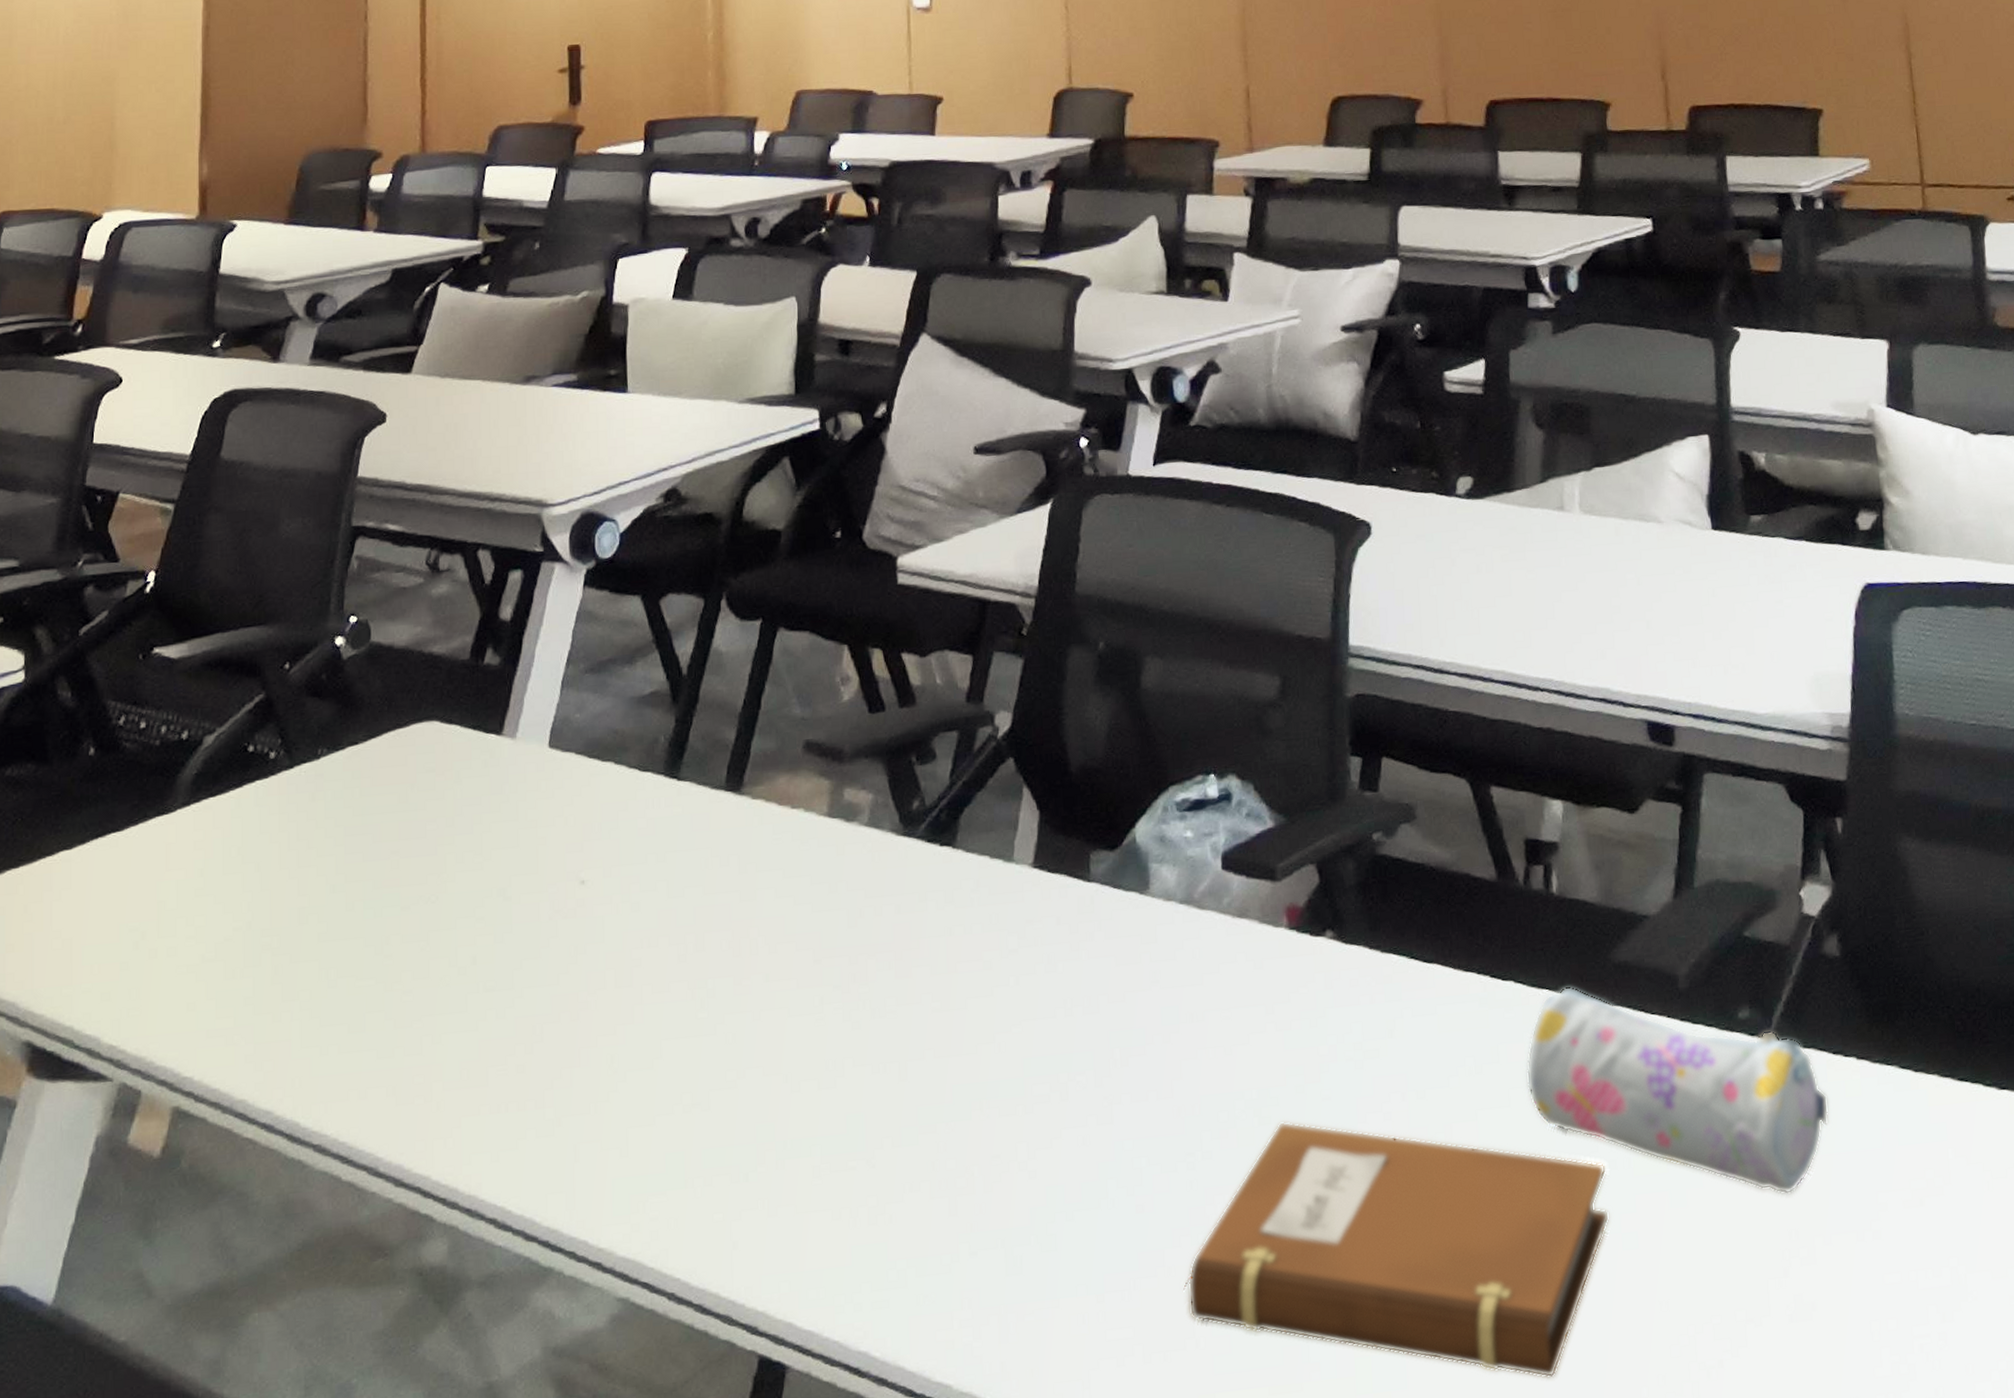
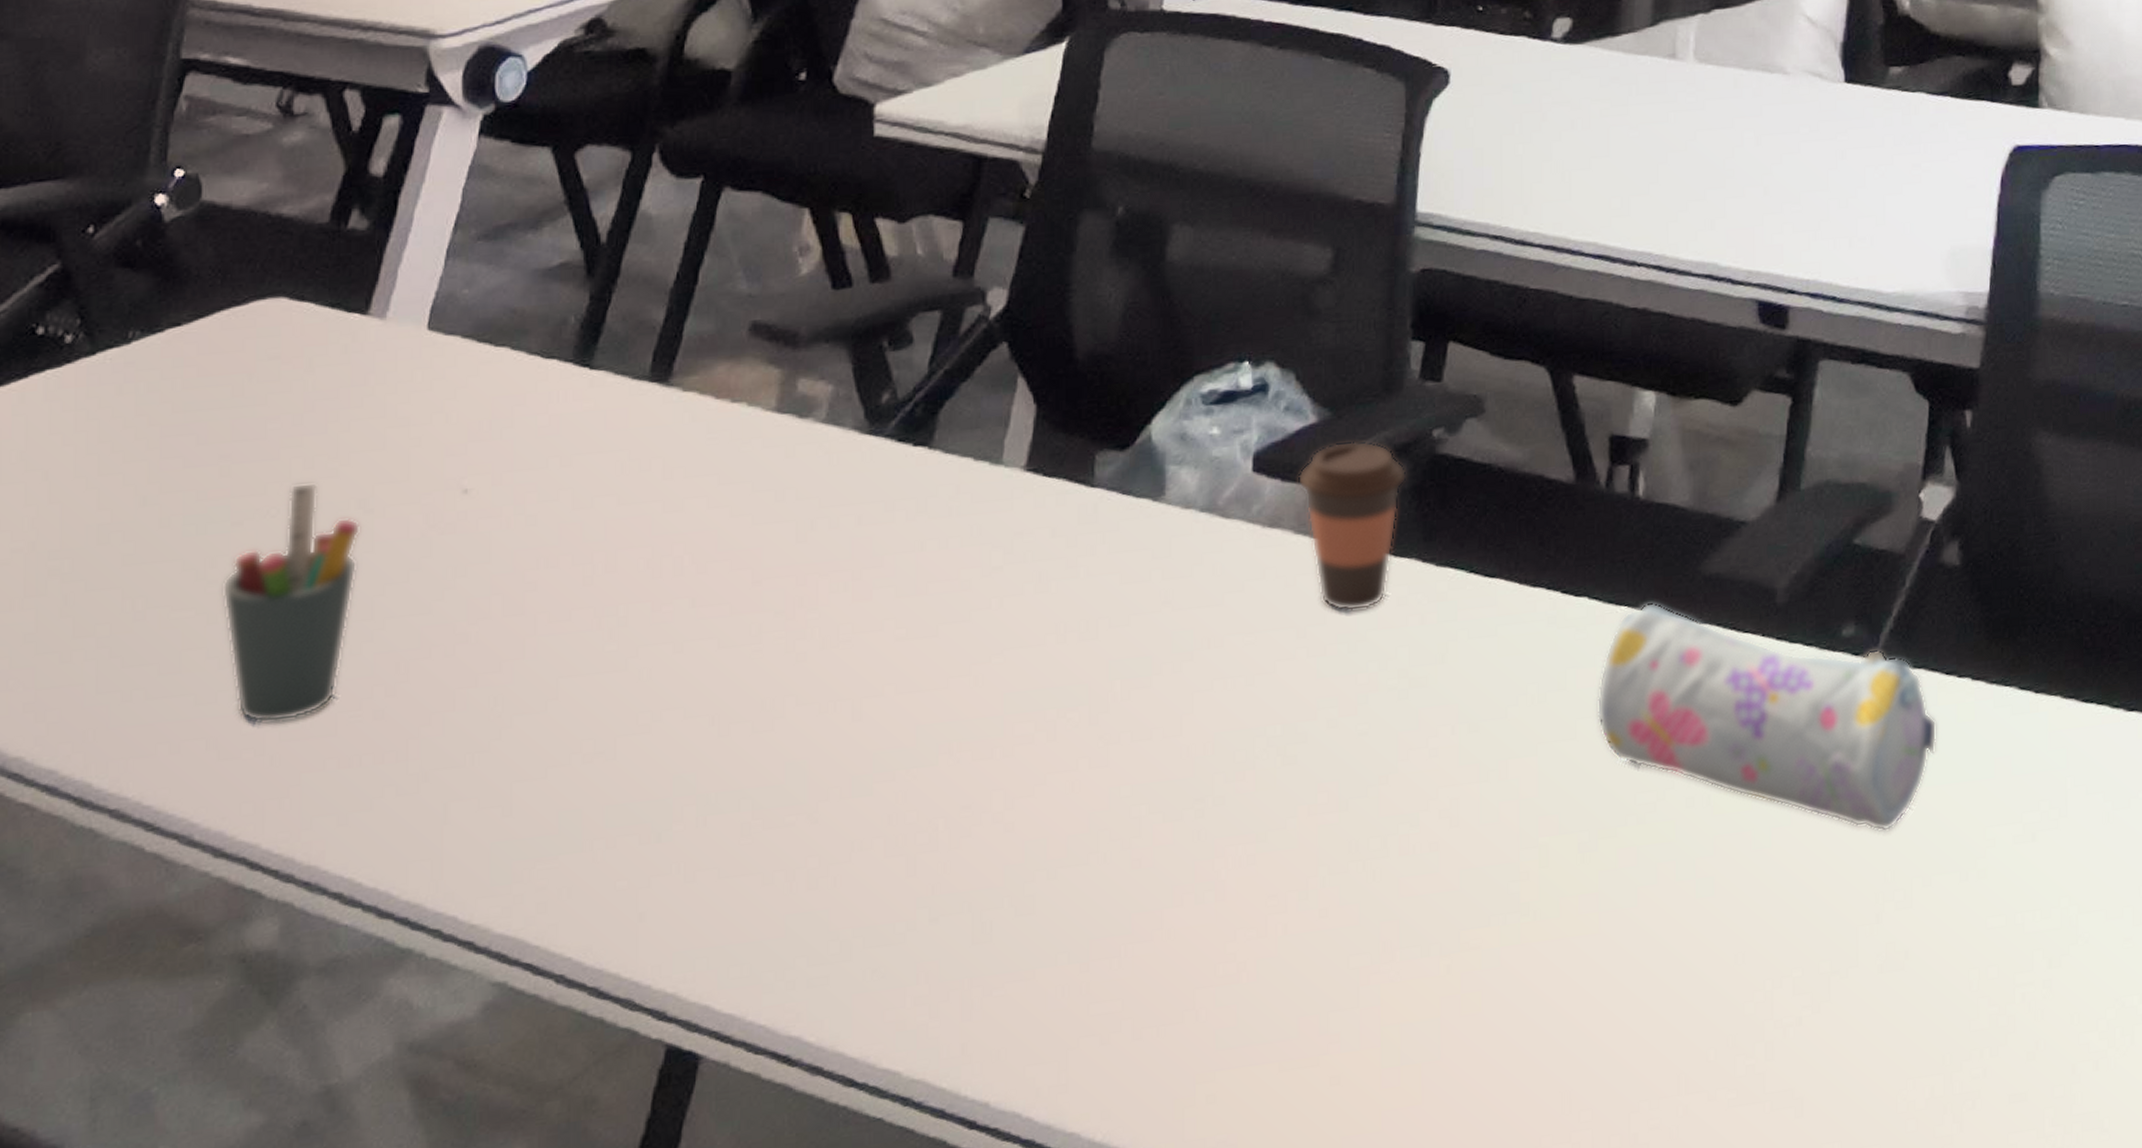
pen holder: none [395,873,502,1075] -> present [222,482,361,724]
notebook: present [1183,1121,1610,1378] -> none [1183,760,1683,1043]
coffee cup: none [1260,842,1353,992] -> present [1297,440,1407,612]

